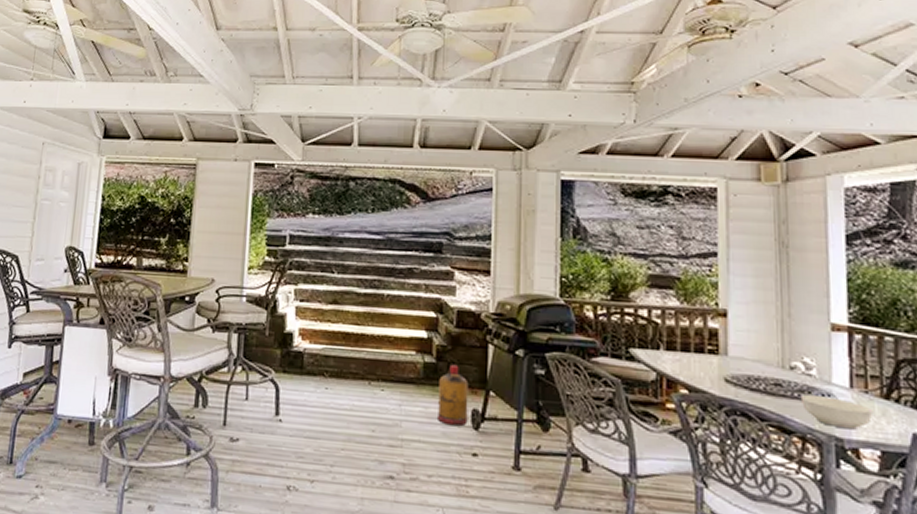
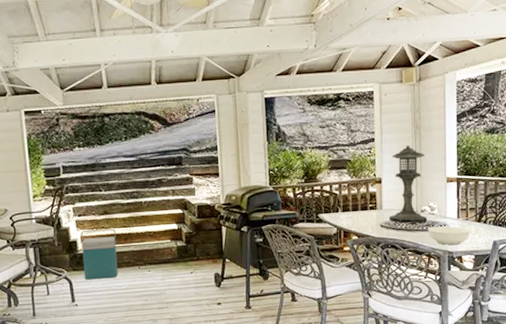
cooler: none [296,321,345,392] -> present [80,229,118,280]
propane tank: present [438,364,469,427] -> none [189,244,212,287]
lantern: none [739,267,801,387] -> present [390,144,428,224]

